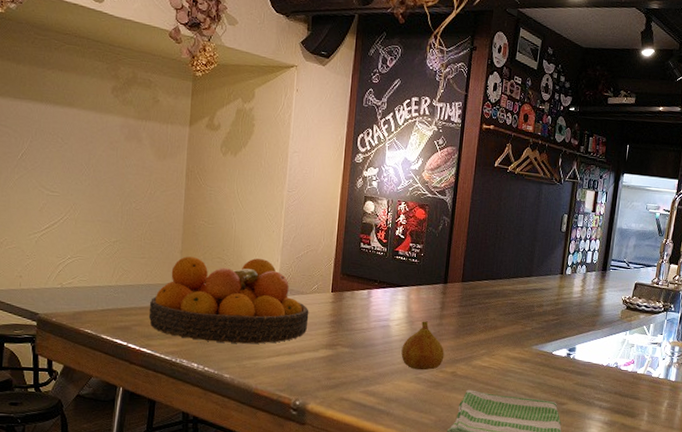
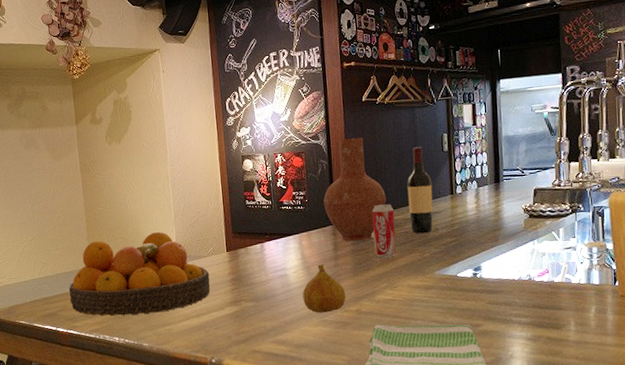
vase: none [438,200,501,304] -> present [323,137,387,241]
beverage can: none [479,271,506,325] -> present [372,204,397,258]
wine bottle: none [518,222,546,308] -> present [407,147,433,234]

